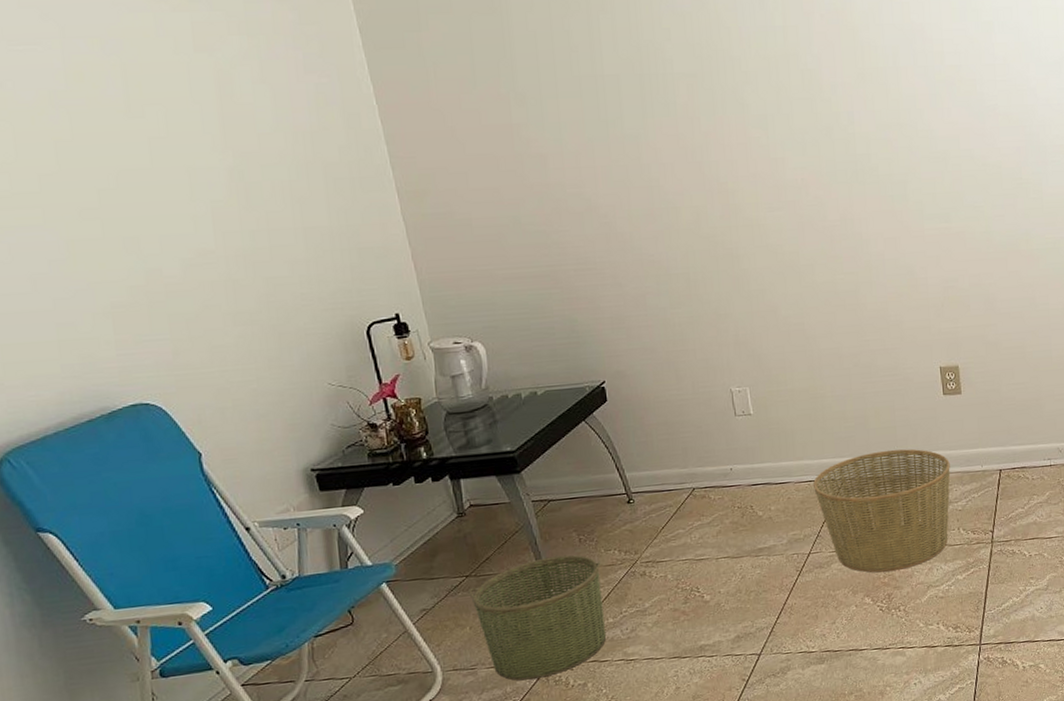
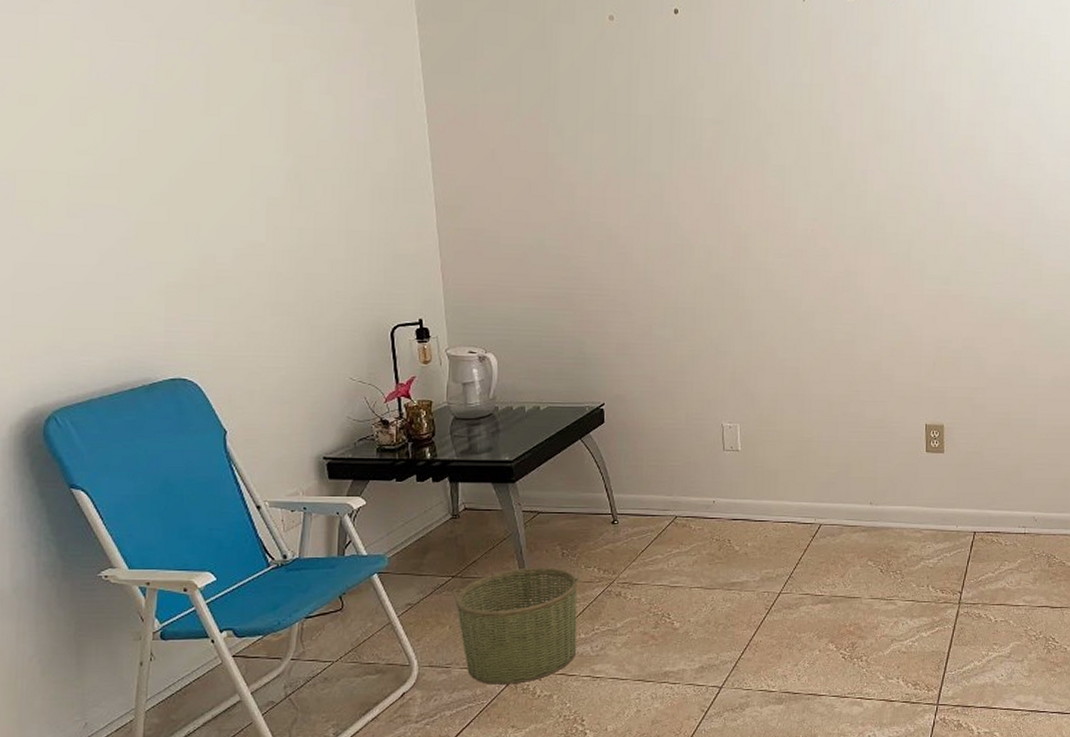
basket: present [813,449,951,573] -> none [791,500,926,620]

